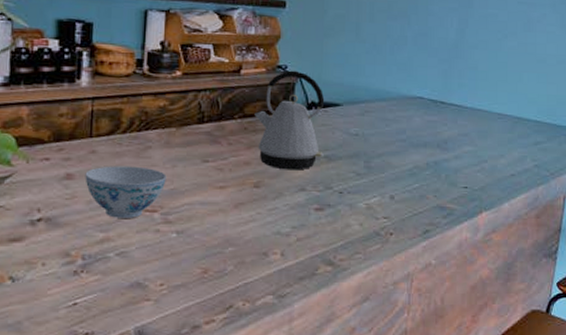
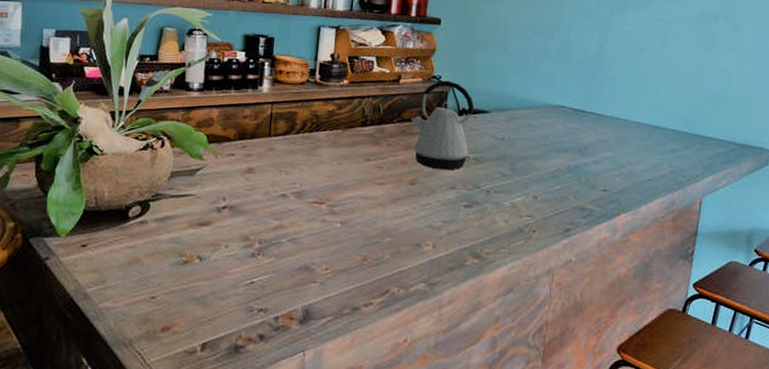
bowl: present [85,166,167,218] -> none [263,162,333,209]

